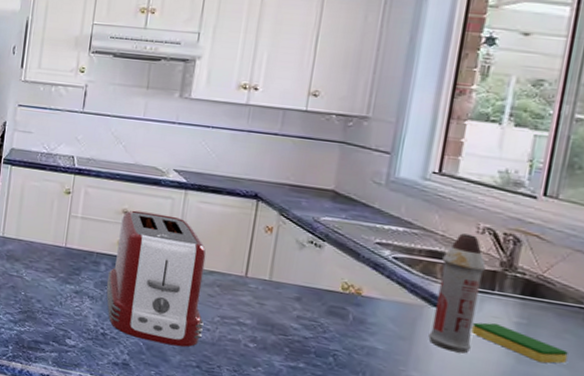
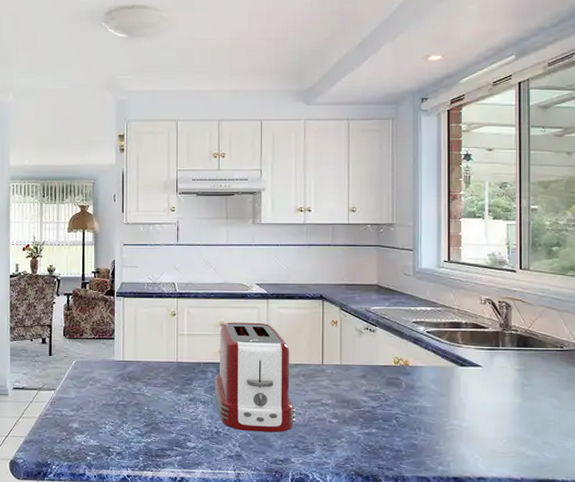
spray bottle: present [428,233,486,354] -> none [460,306,490,400]
dish sponge: present [471,322,569,364] -> none [489,373,555,398]

